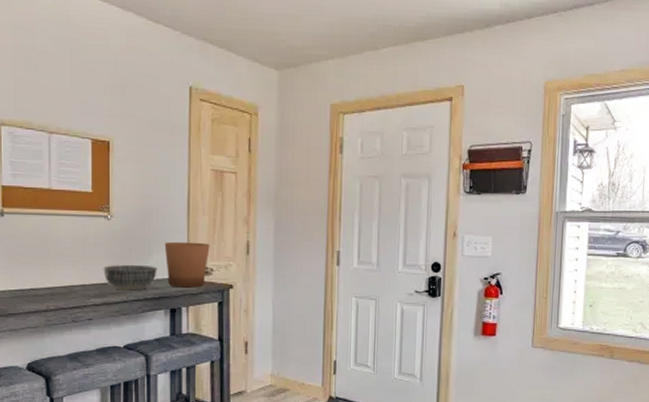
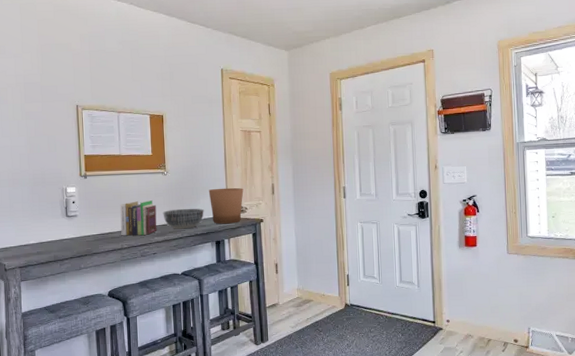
books: none [47,250,95,295] -> present [120,199,157,236]

